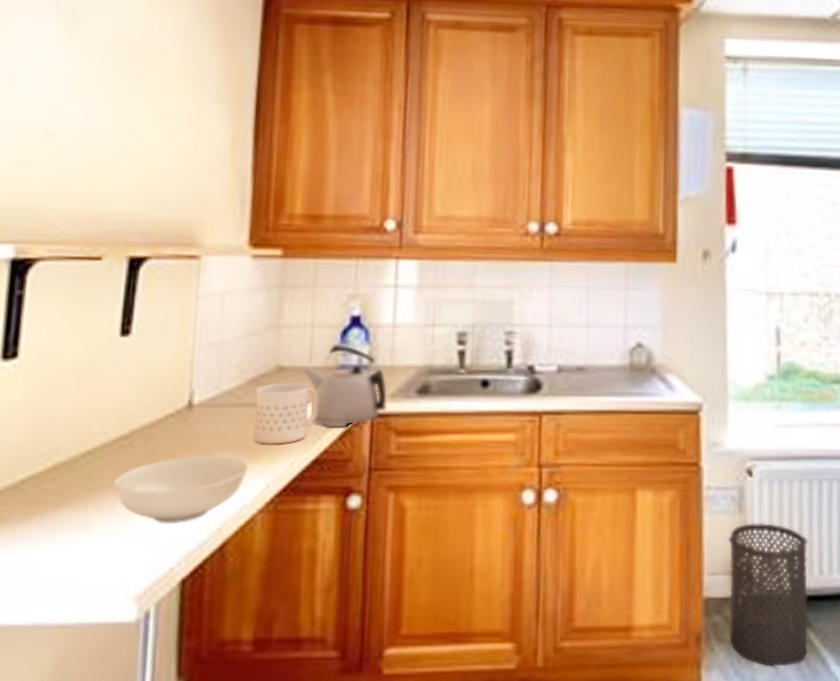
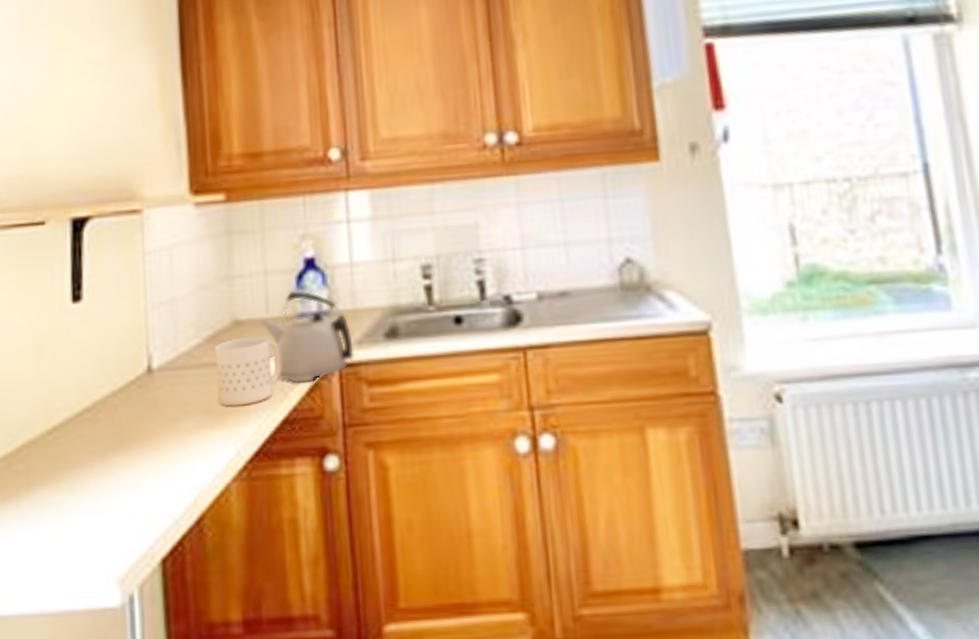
bowl: present [113,455,249,523] -> none [82,422,217,499]
trash can: present [728,523,809,667] -> none [763,457,880,629]

